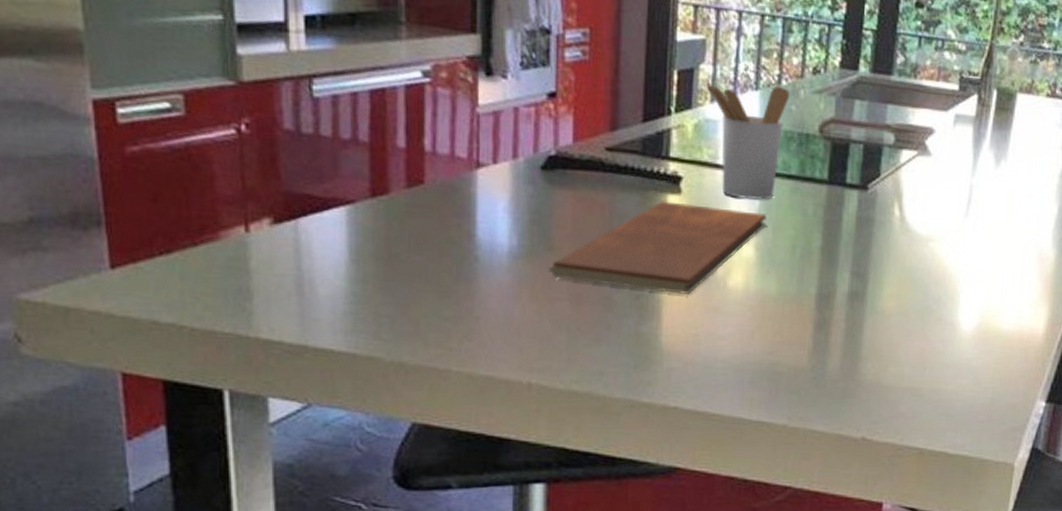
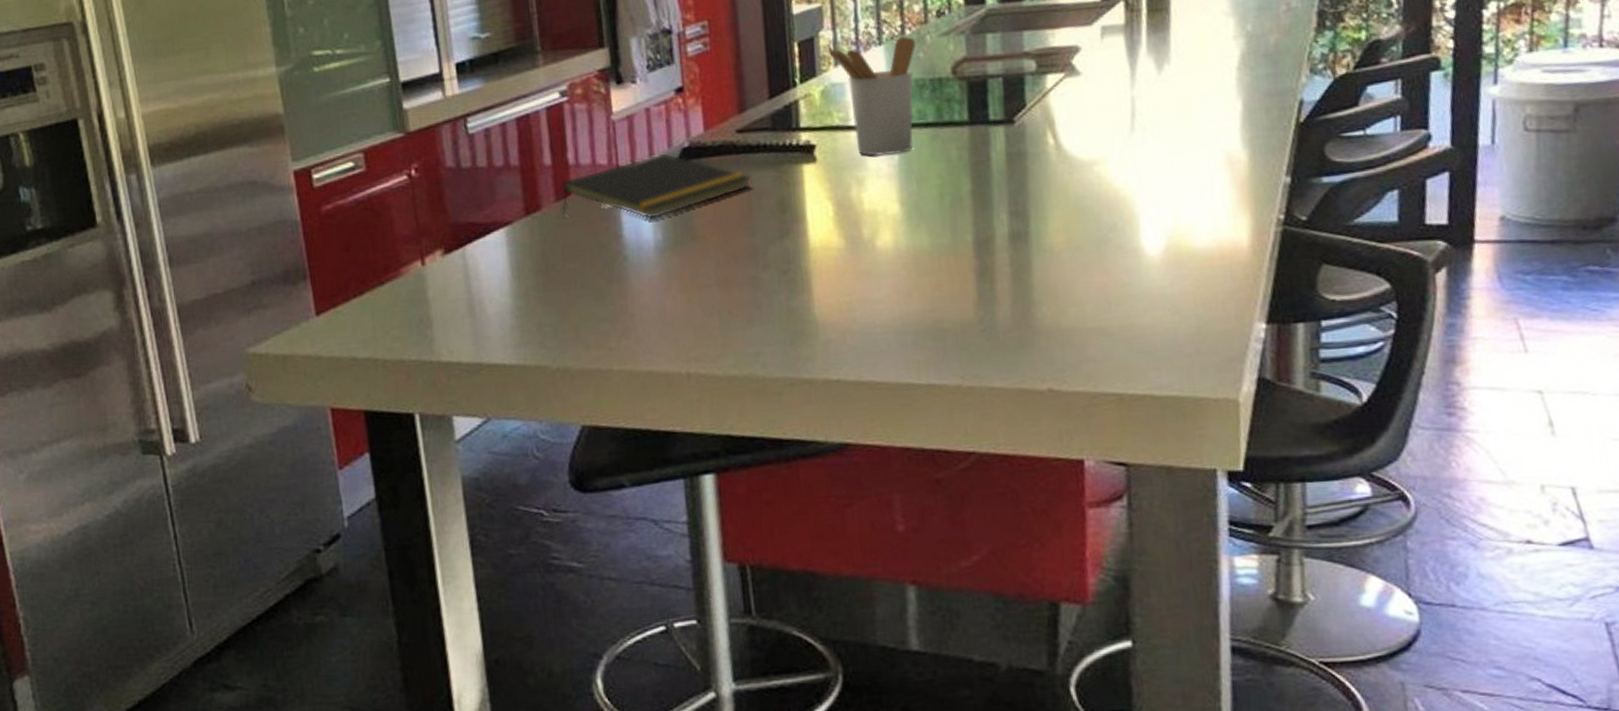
notepad: none [412,156,615,224] -> present [560,152,752,220]
chopping board: present [549,201,766,294] -> none [694,167,909,265]

